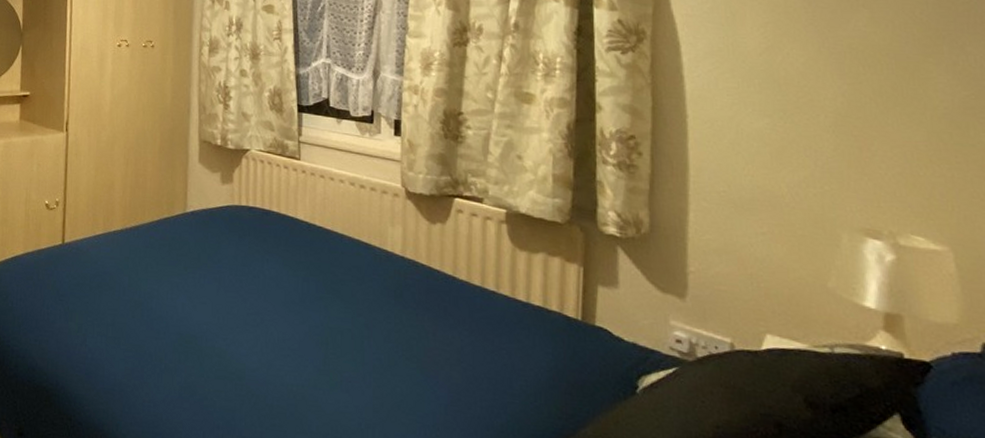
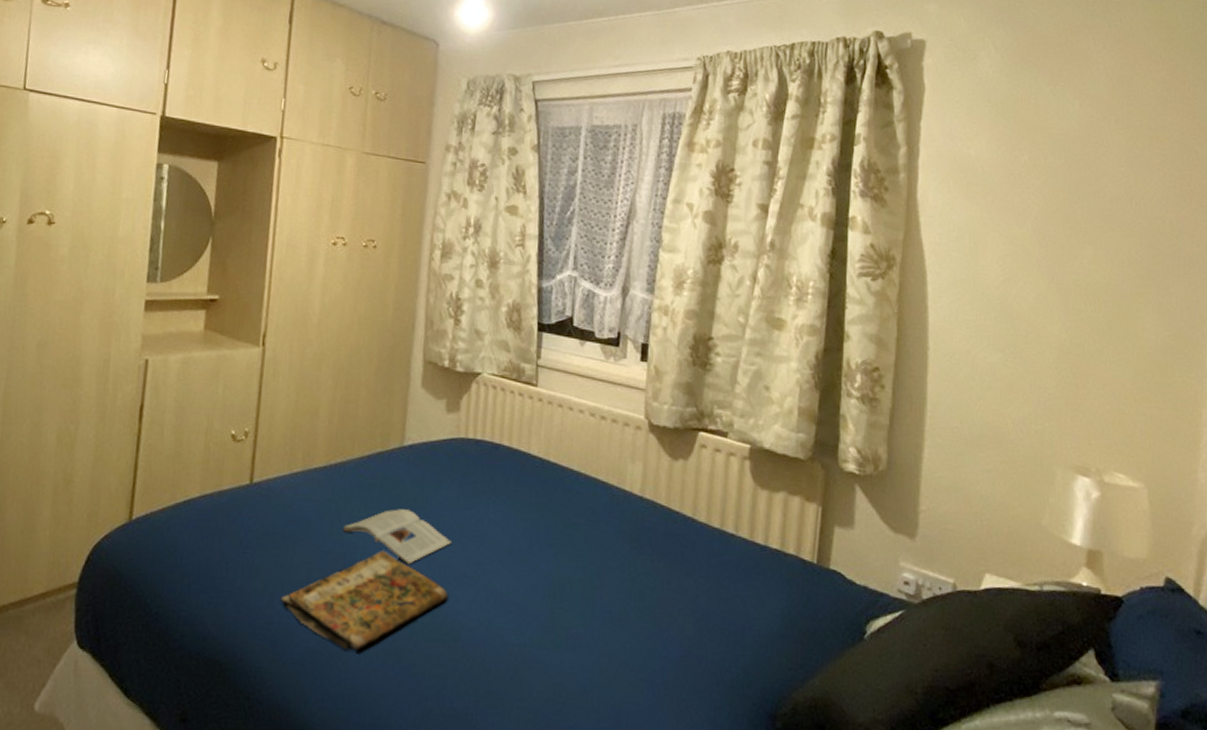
book: none [92,300,232,387] -> present [280,550,448,654]
magazine: none [139,265,233,313] -> present [342,509,453,565]

